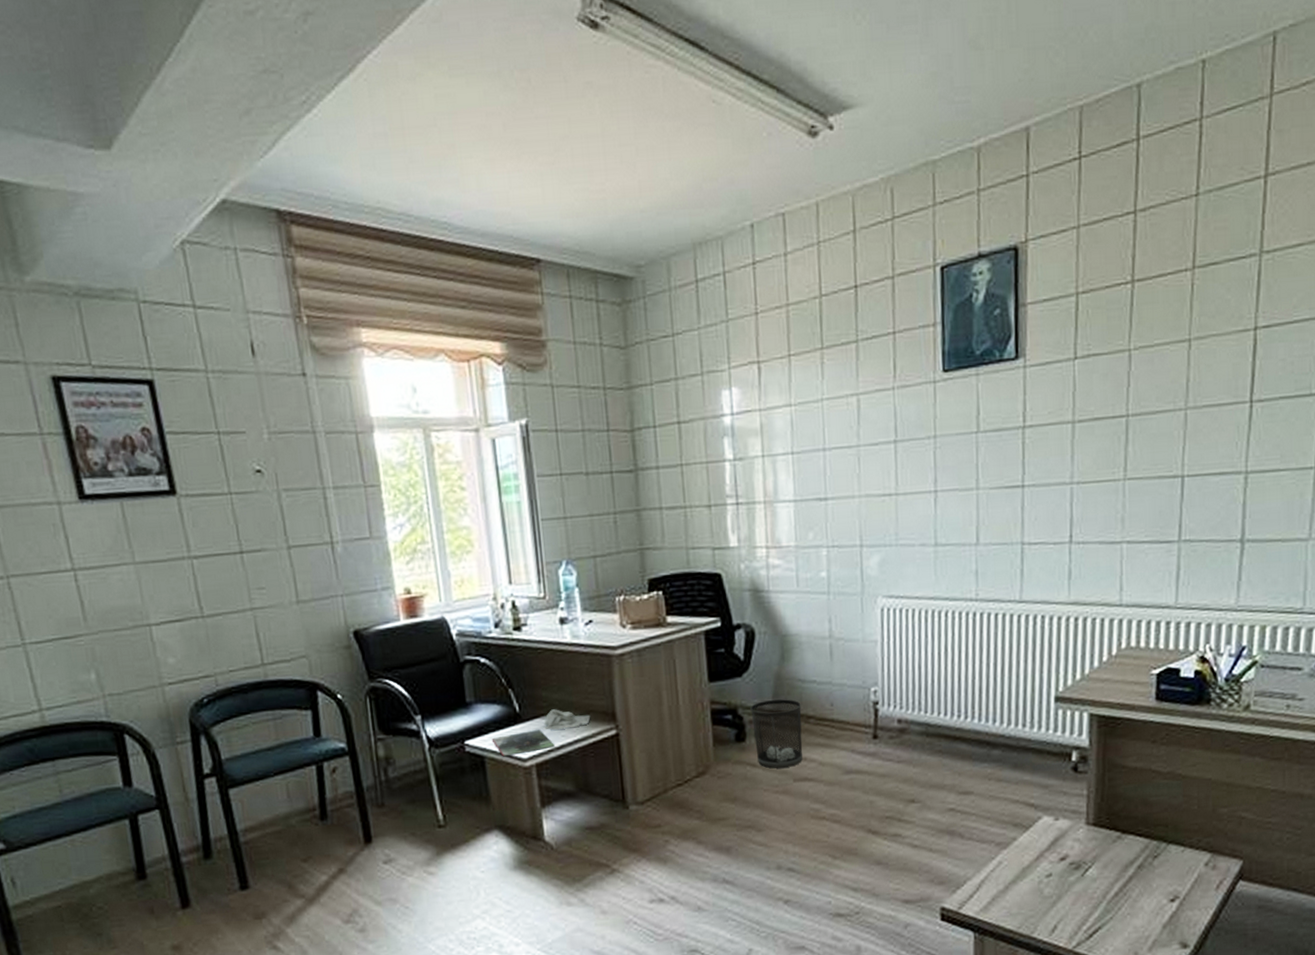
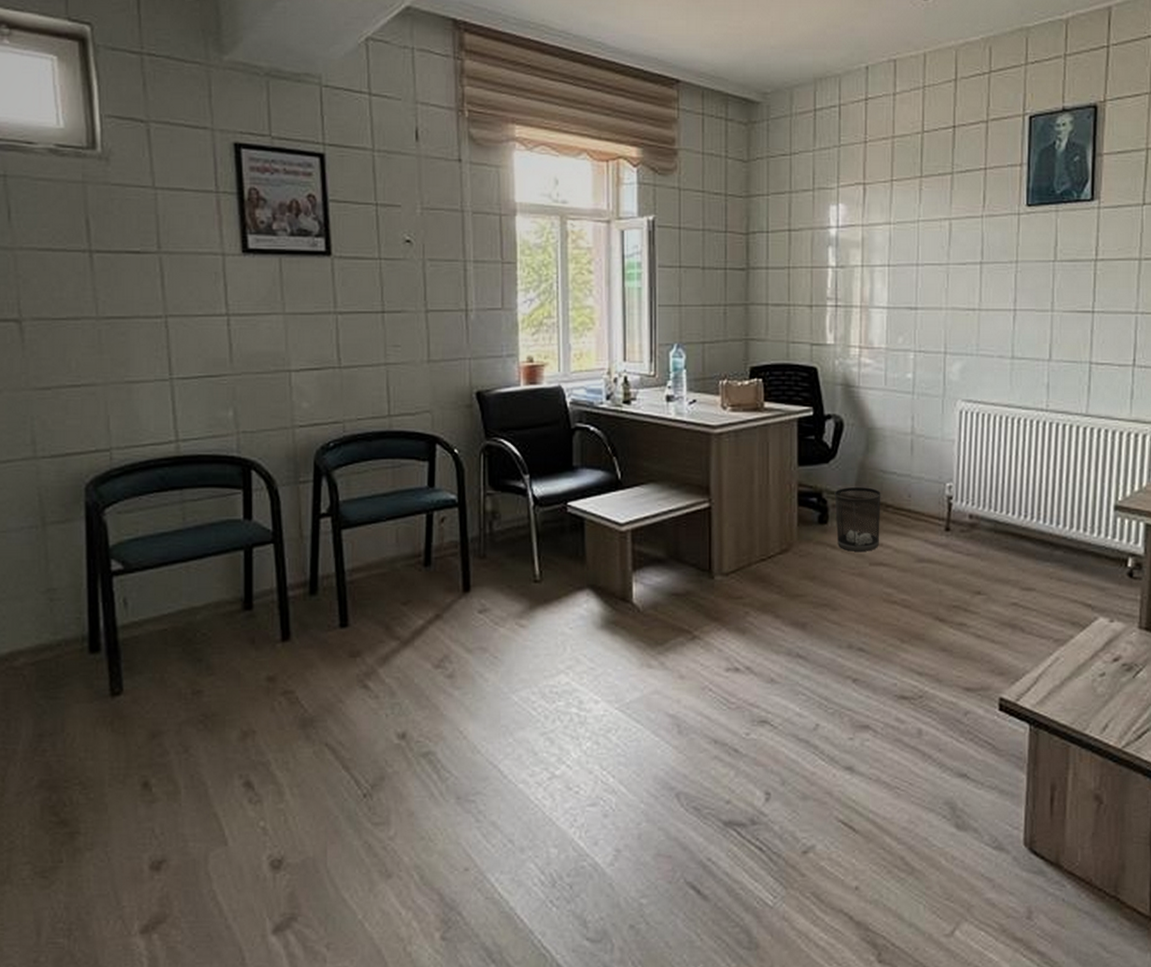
magazine: present [491,729,555,757] -> none [592,496,650,520]
tissue: present [543,709,591,731] -> none [641,479,687,500]

